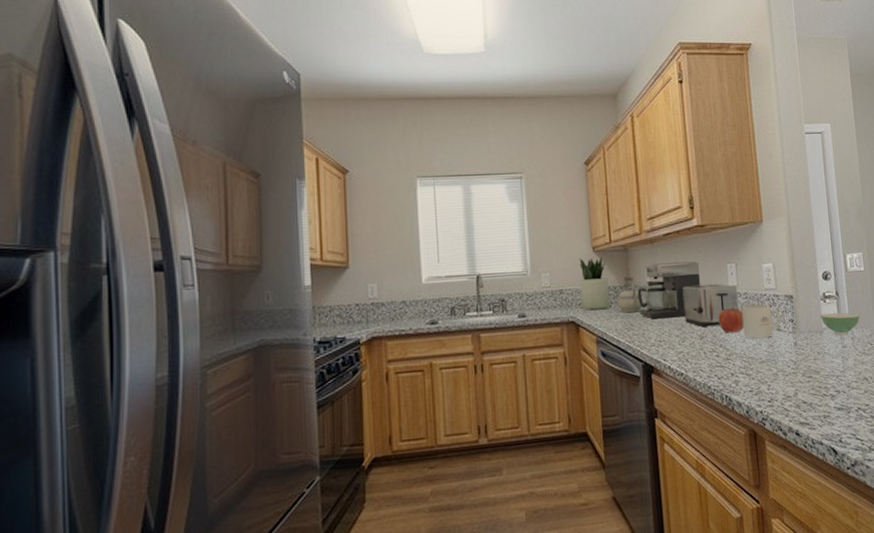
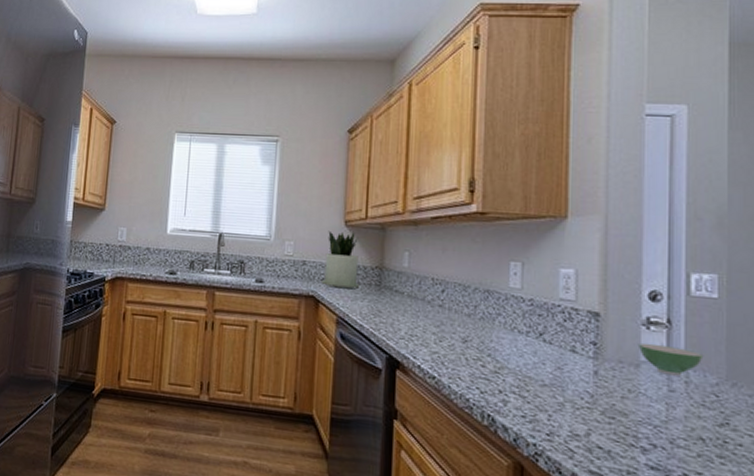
kettle: present [617,276,643,313] -> none [365,257,397,299]
coffee maker: present [637,261,701,319] -> none [390,248,473,313]
toaster: present [682,283,739,327] -> none [446,278,521,332]
fruit: present [718,305,744,333] -> none [489,310,524,344]
mug: present [741,304,780,339] -> none [522,313,577,358]

